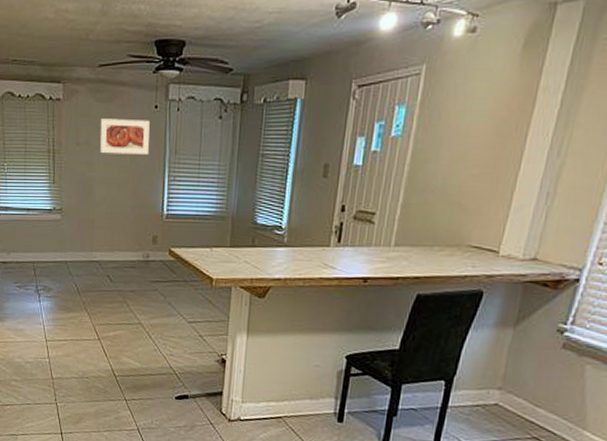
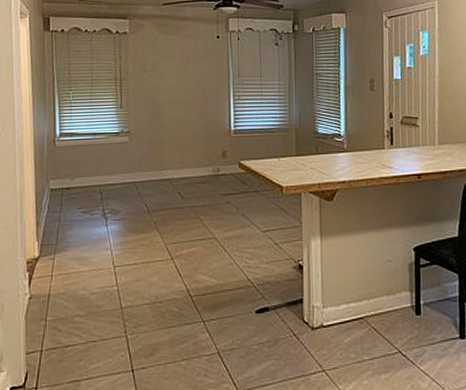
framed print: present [100,118,150,154] -> none [166,48,214,79]

